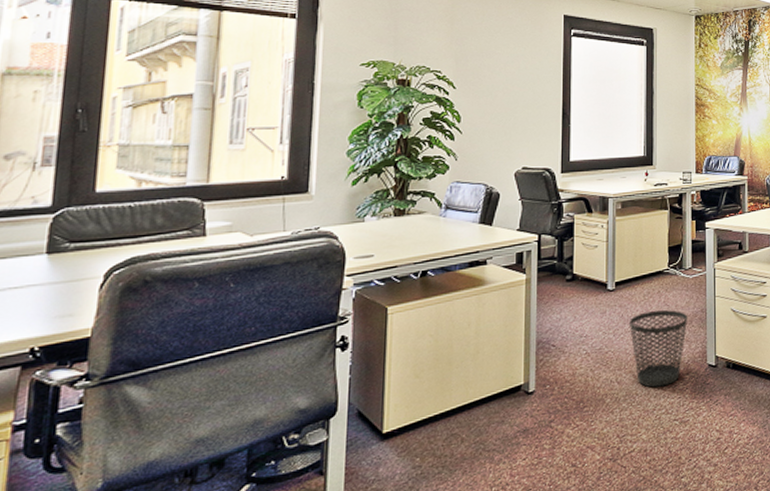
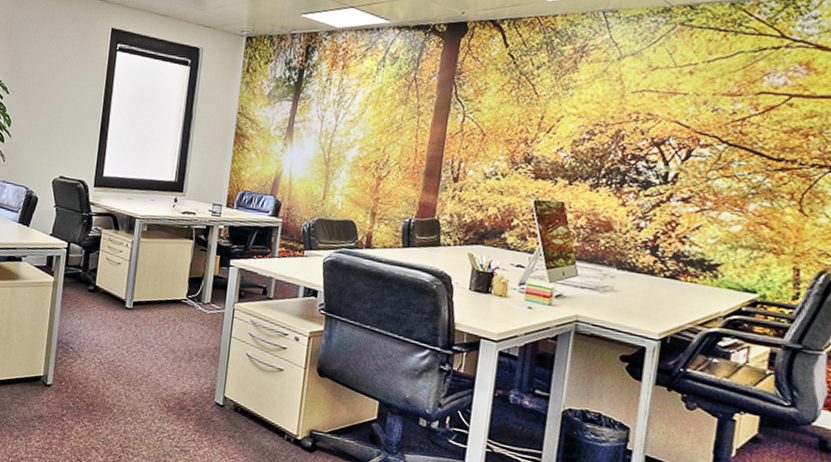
wastebasket: present [630,310,688,388] -> none [142,336,201,412]

